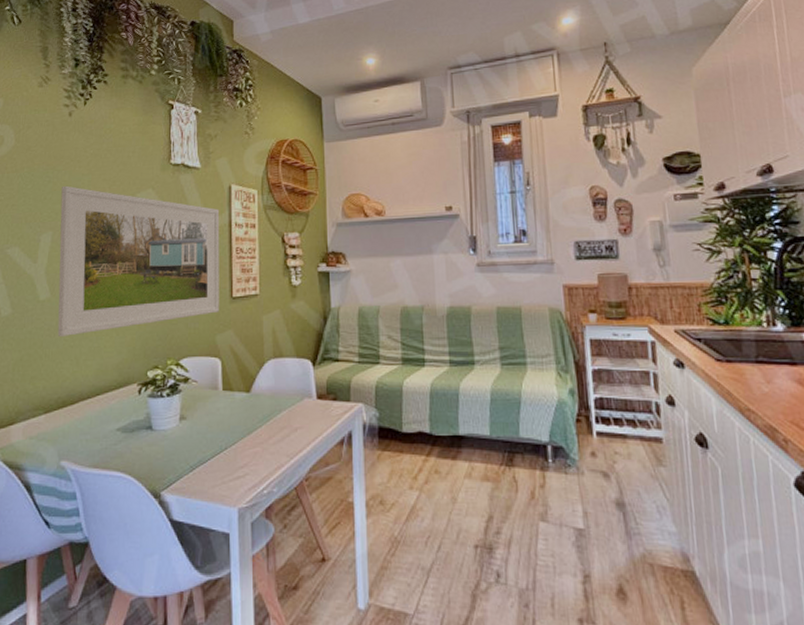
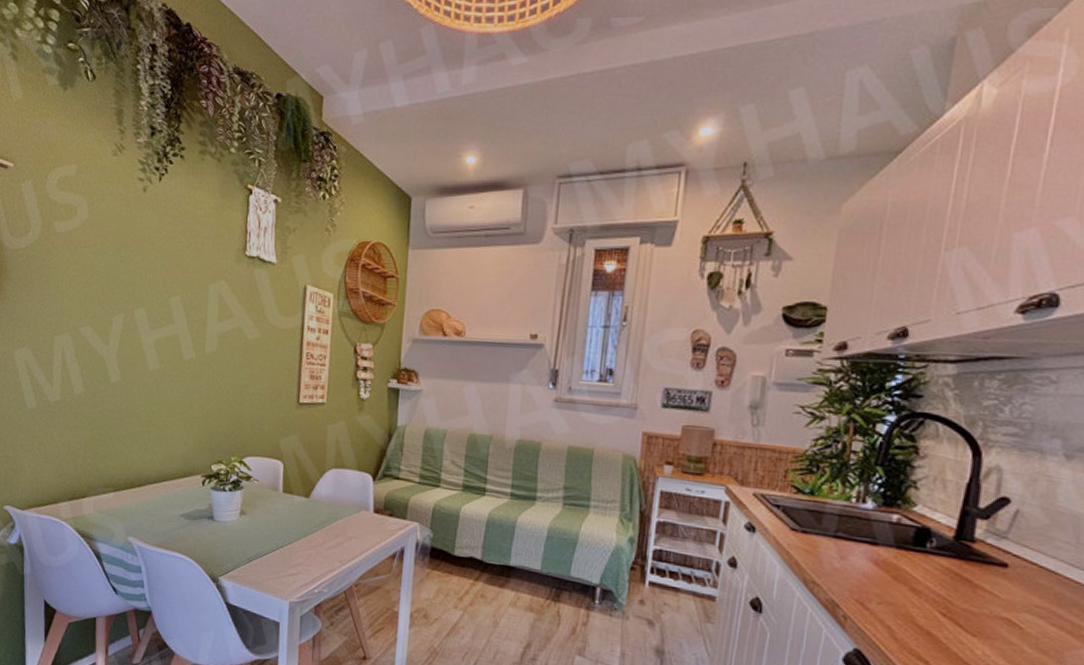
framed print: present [57,185,220,336] -> none [127,267,293,422]

